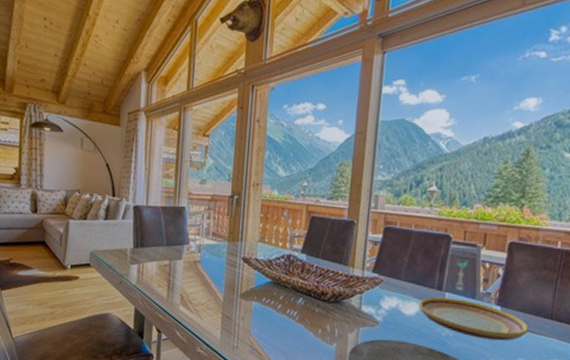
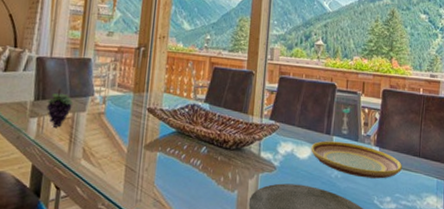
fruit: none [145,237,170,274] -> present [46,89,74,128]

